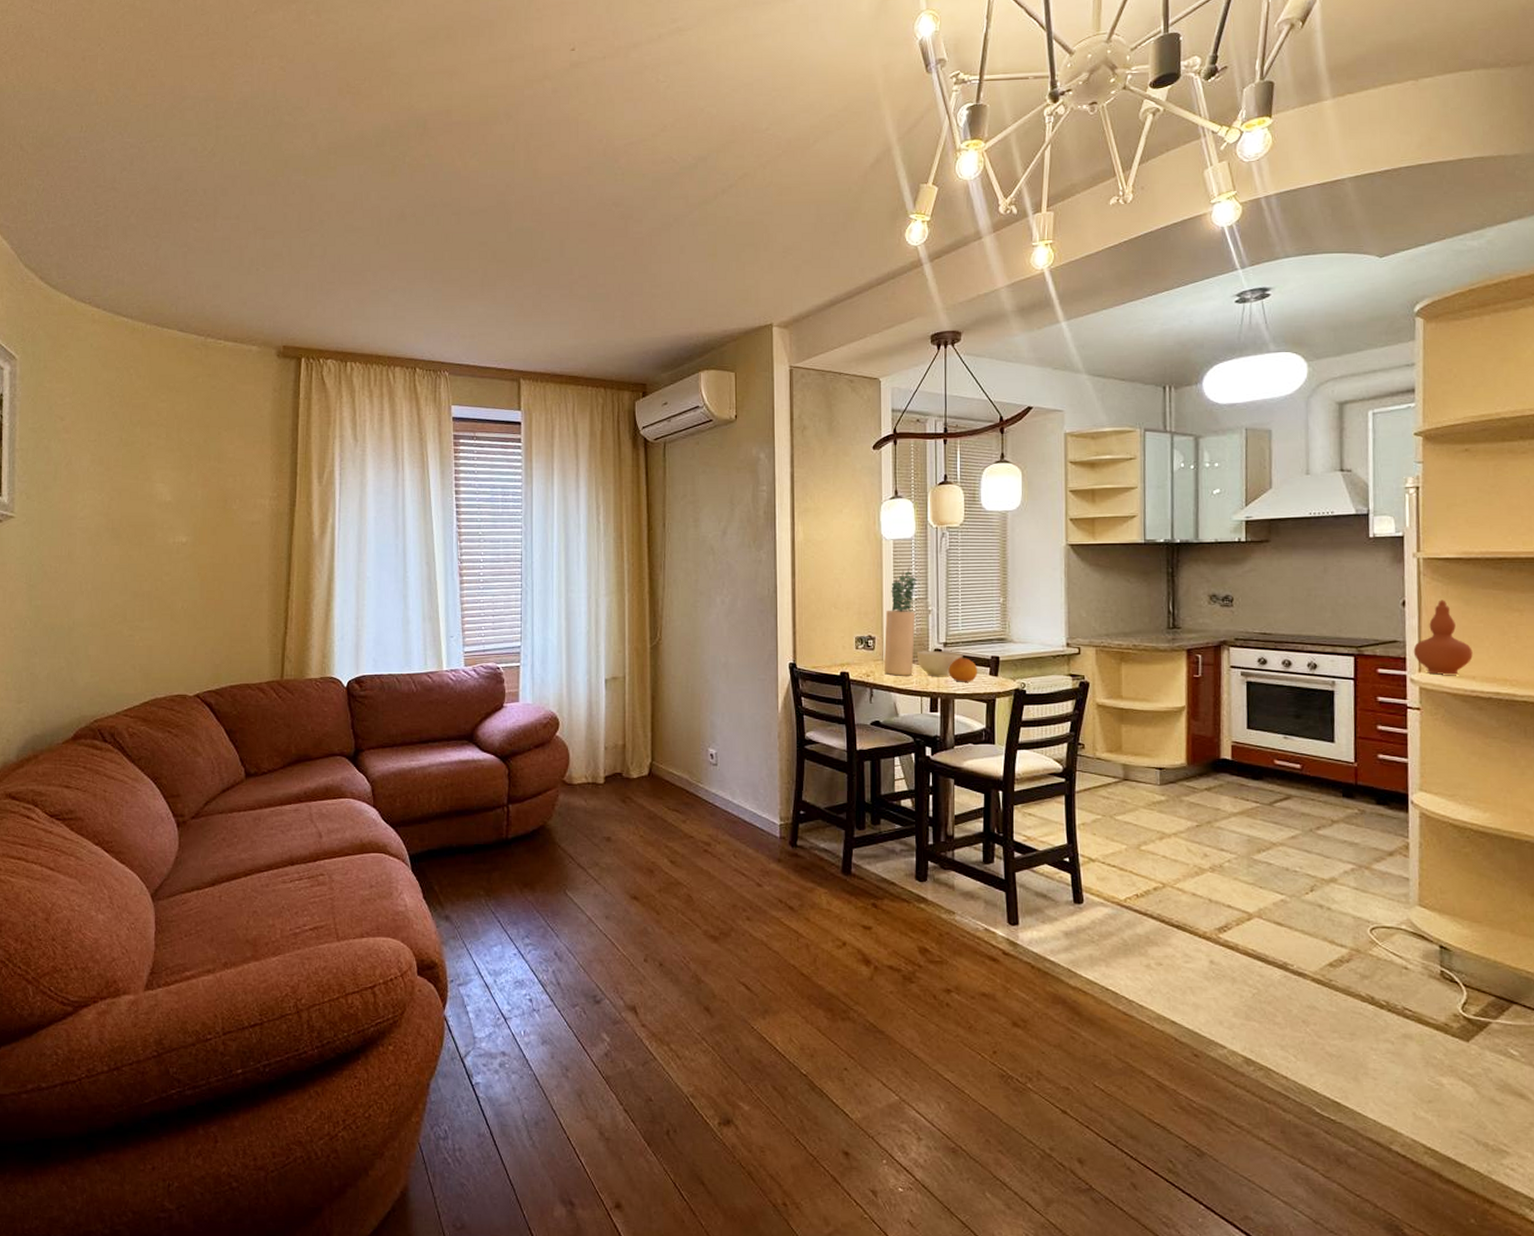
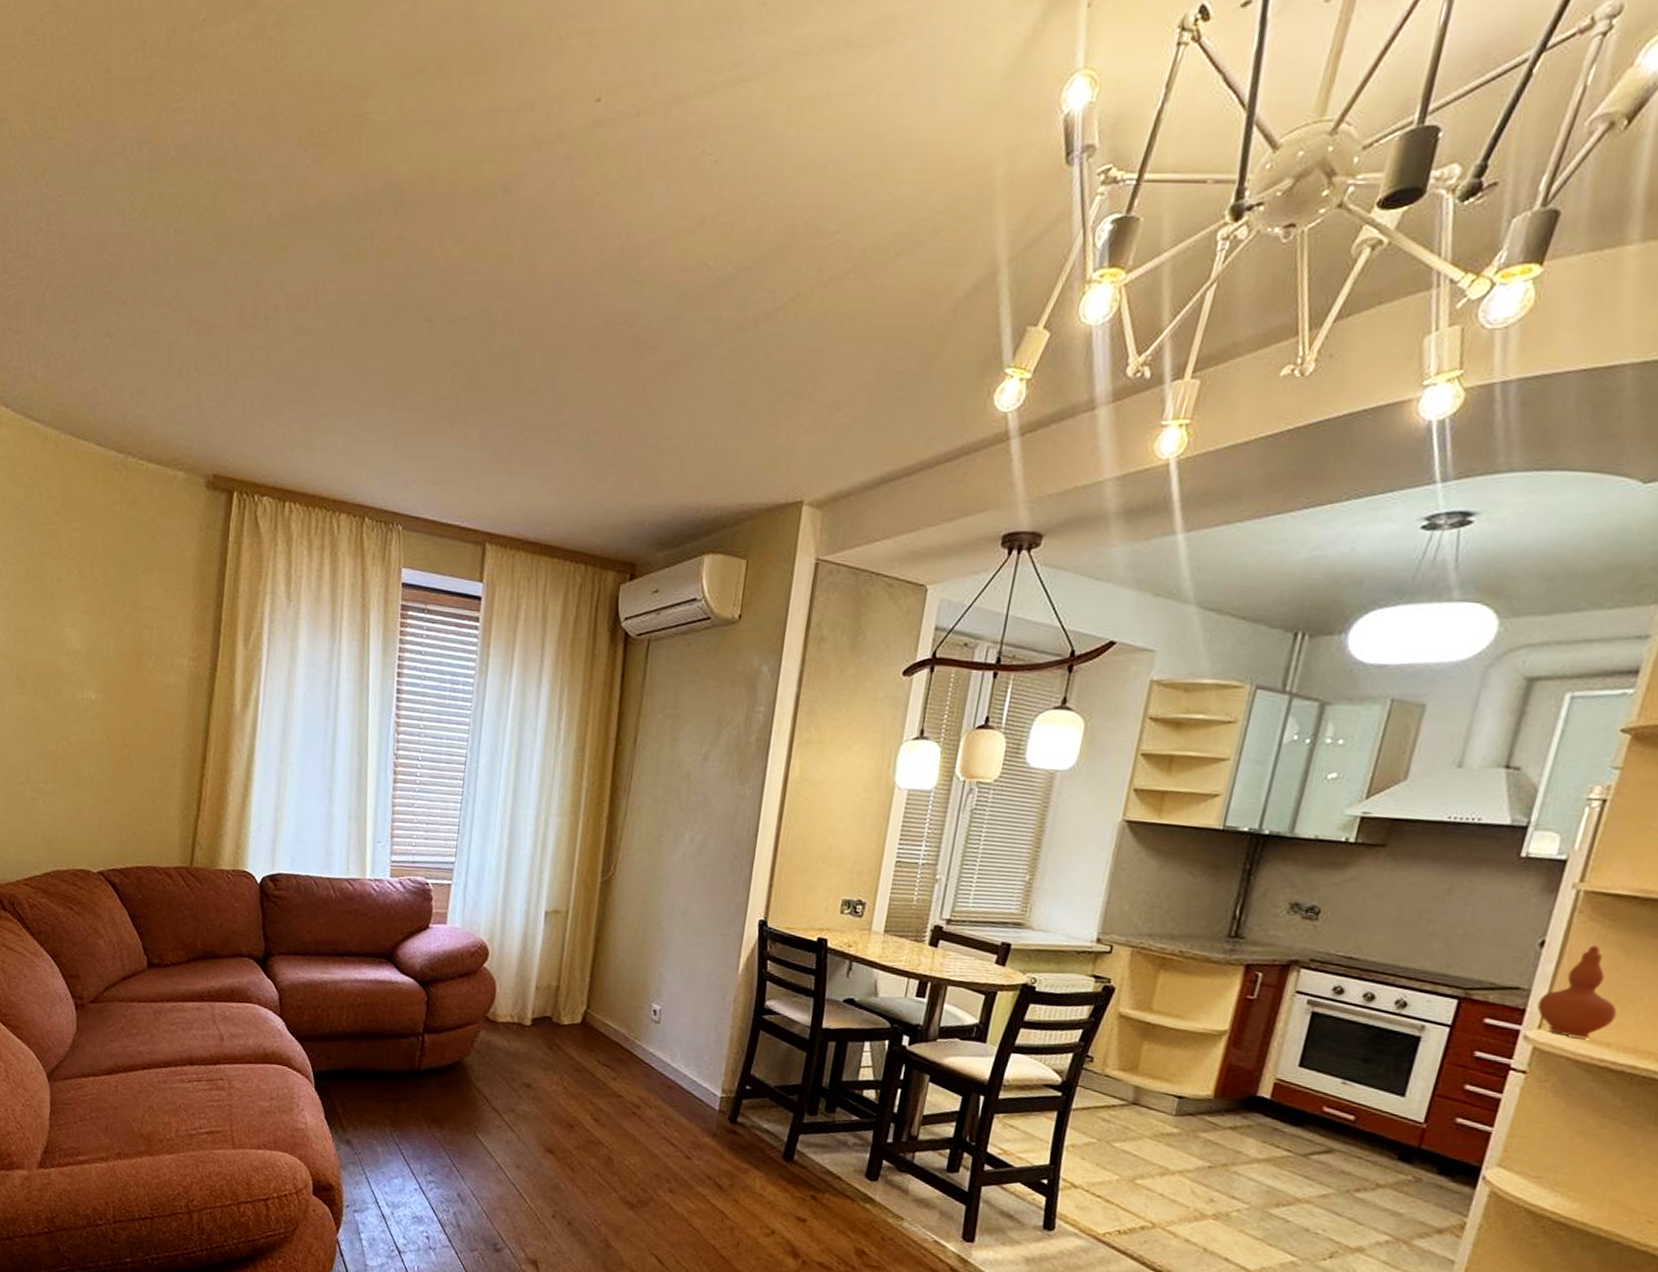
vase: present [883,566,916,676] -> none [869,824,928,953]
bowl: present [917,651,963,677] -> none [911,924,968,960]
fruit: present [948,657,978,682] -> none [946,938,983,969]

